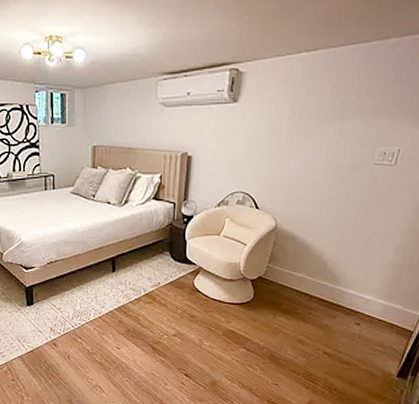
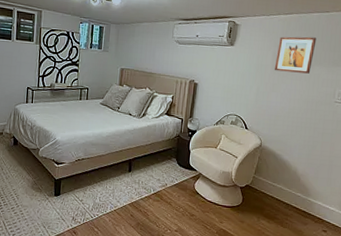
wall art: none [292,79,351,130] -> present [274,36,317,74]

